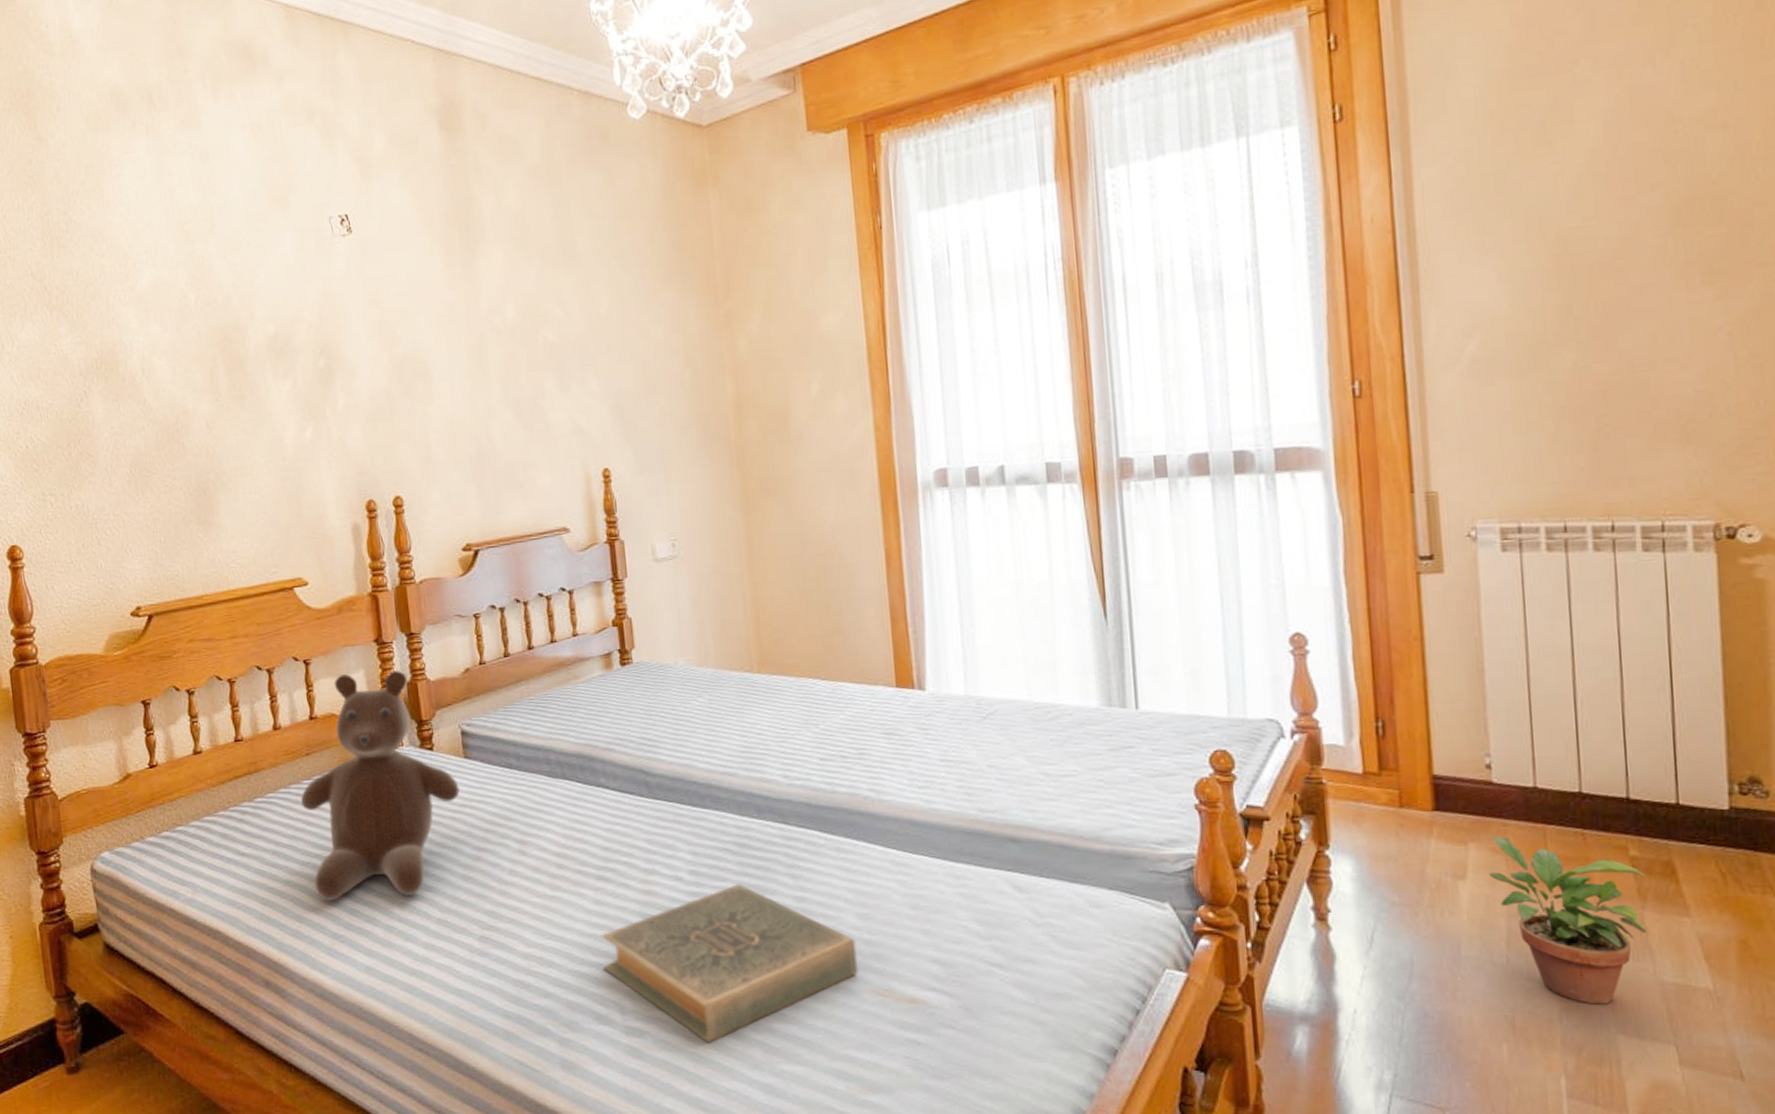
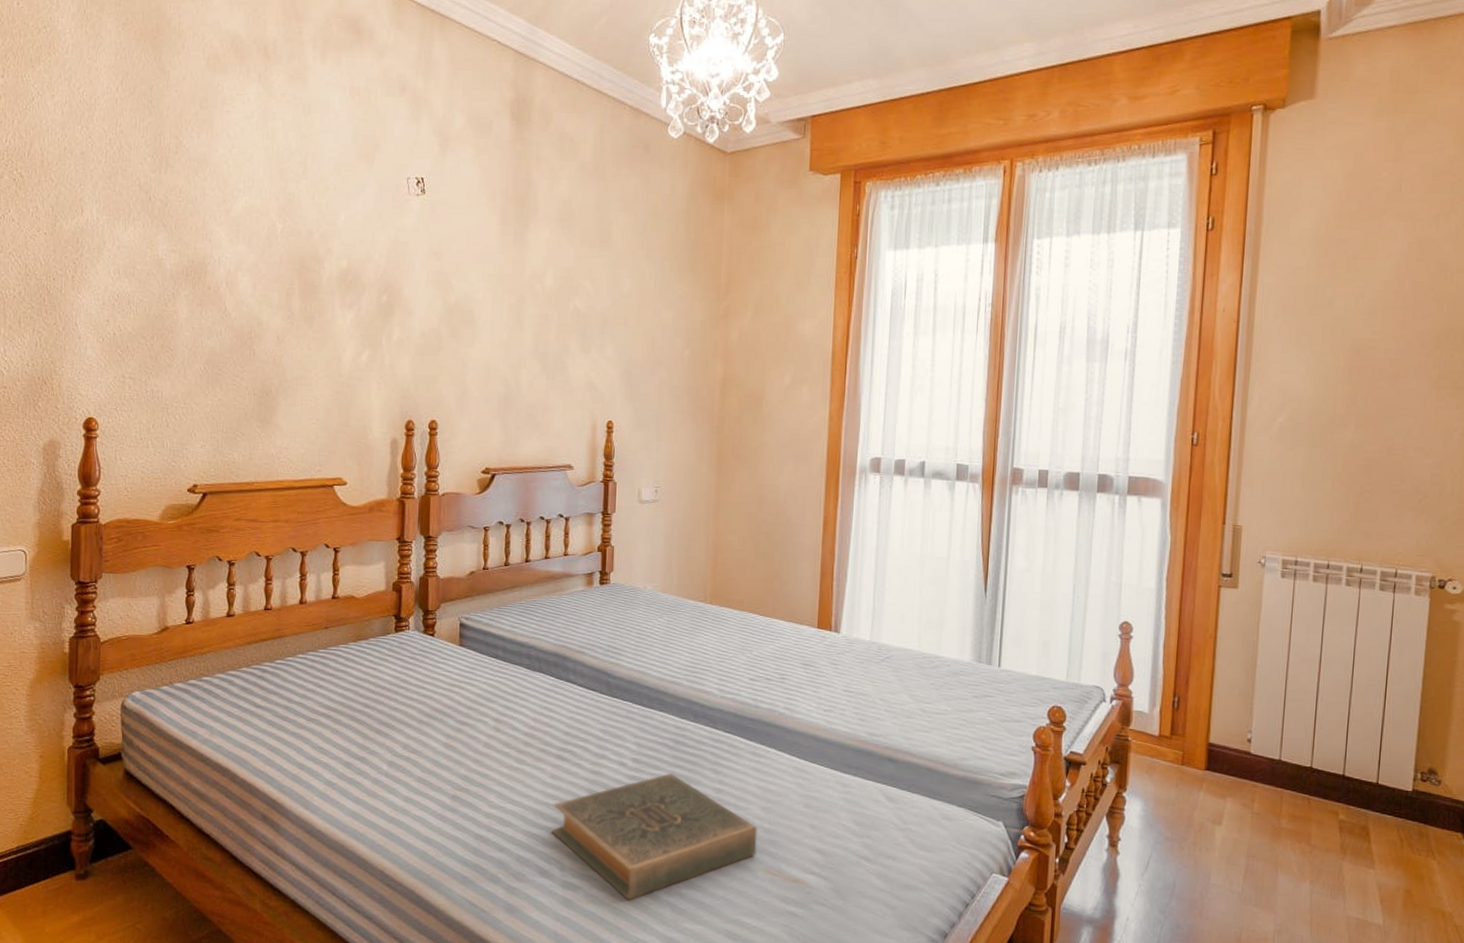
teddy bear: present [301,670,460,900] -> none [315,564,452,755]
potted plant: present [1489,836,1646,1005] -> none [1238,794,1348,930]

